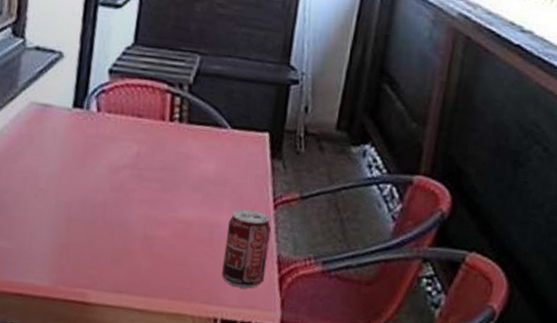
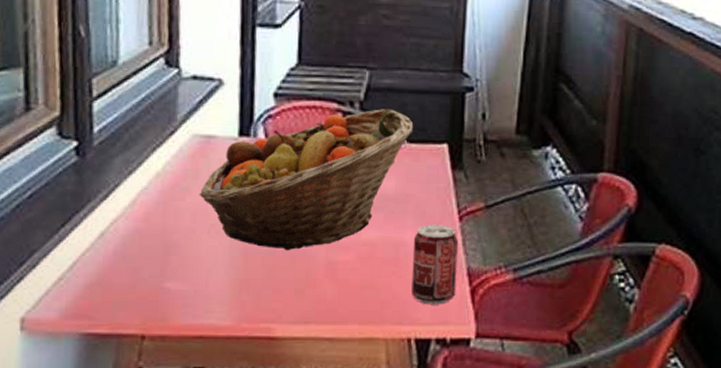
fruit basket: none [31,93,238,221] -> present [199,109,414,251]

